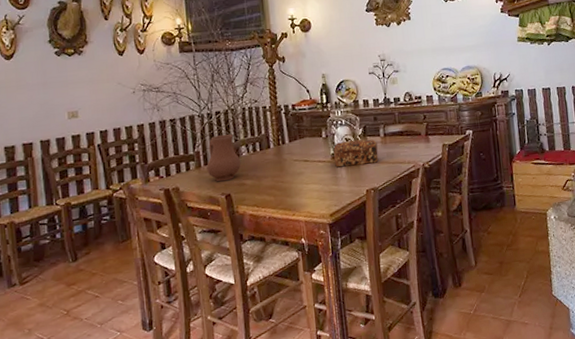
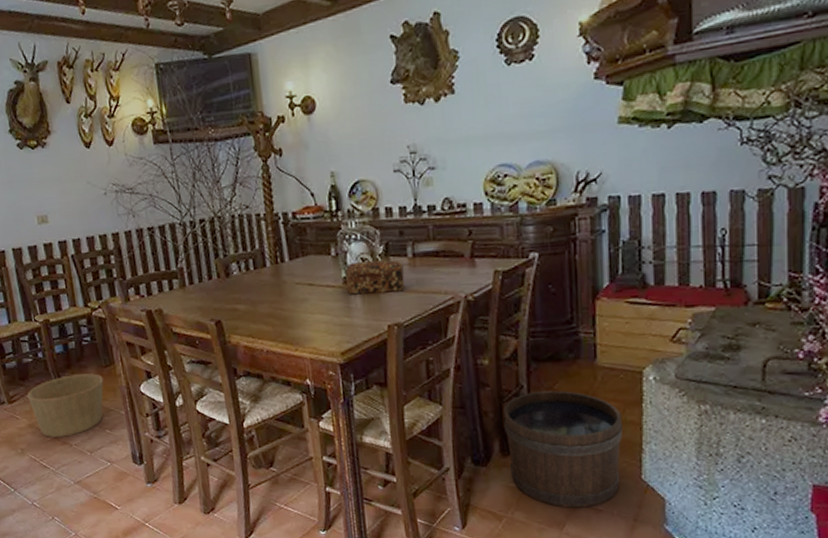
basket: none [41,249,120,315] -> present [27,373,104,437]
ceramic pitcher: present [206,134,241,182] -> none [192,247,232,305]
wooden bucket: none [453,231,538,325] -> present [502,391,623,508]

